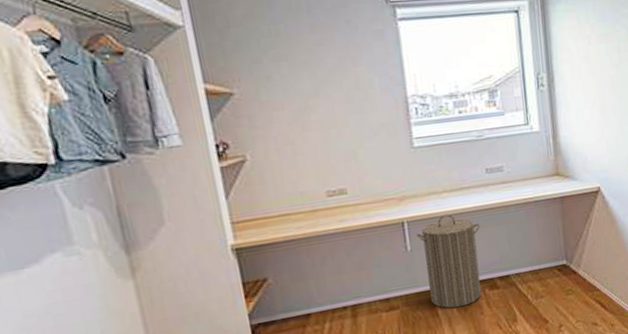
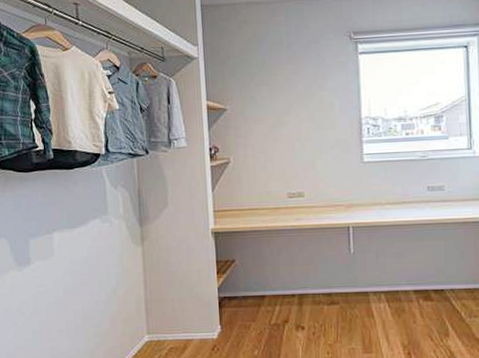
laundry hamper: present [415,214,482,309] -> none [359,224,419,313]

